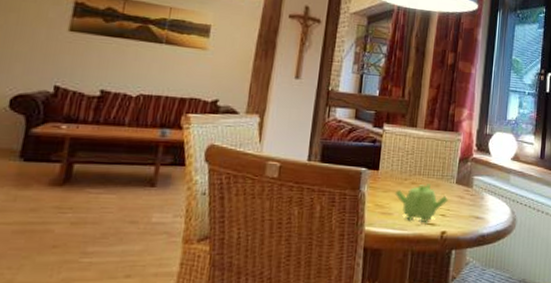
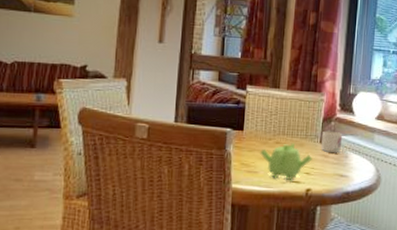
mug: none [457,171,478,193] -> present [321,130,342,152]

